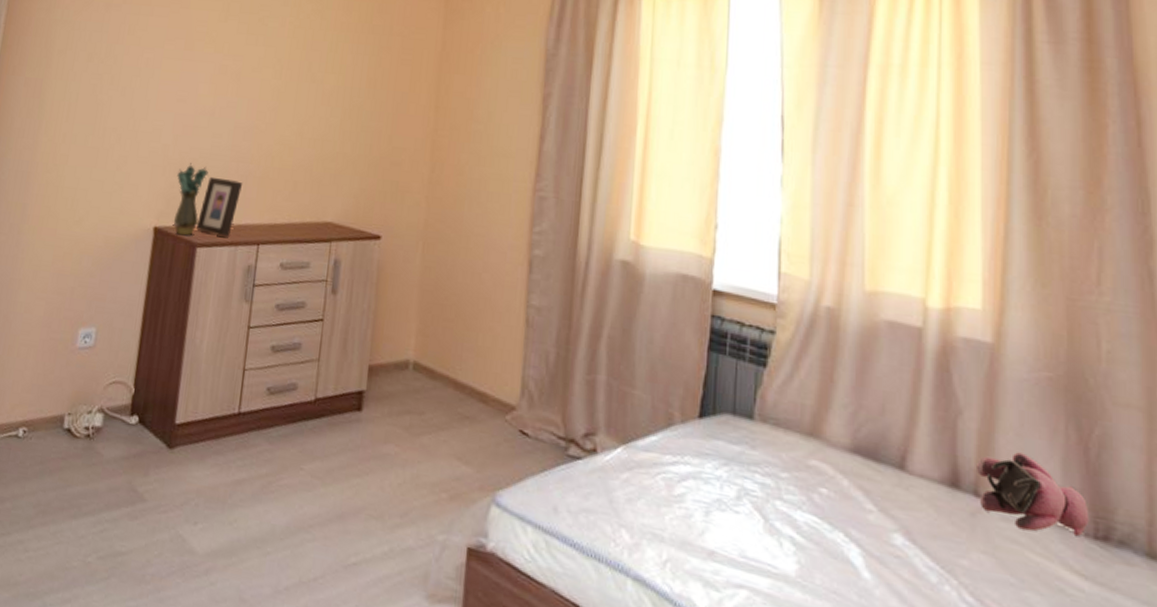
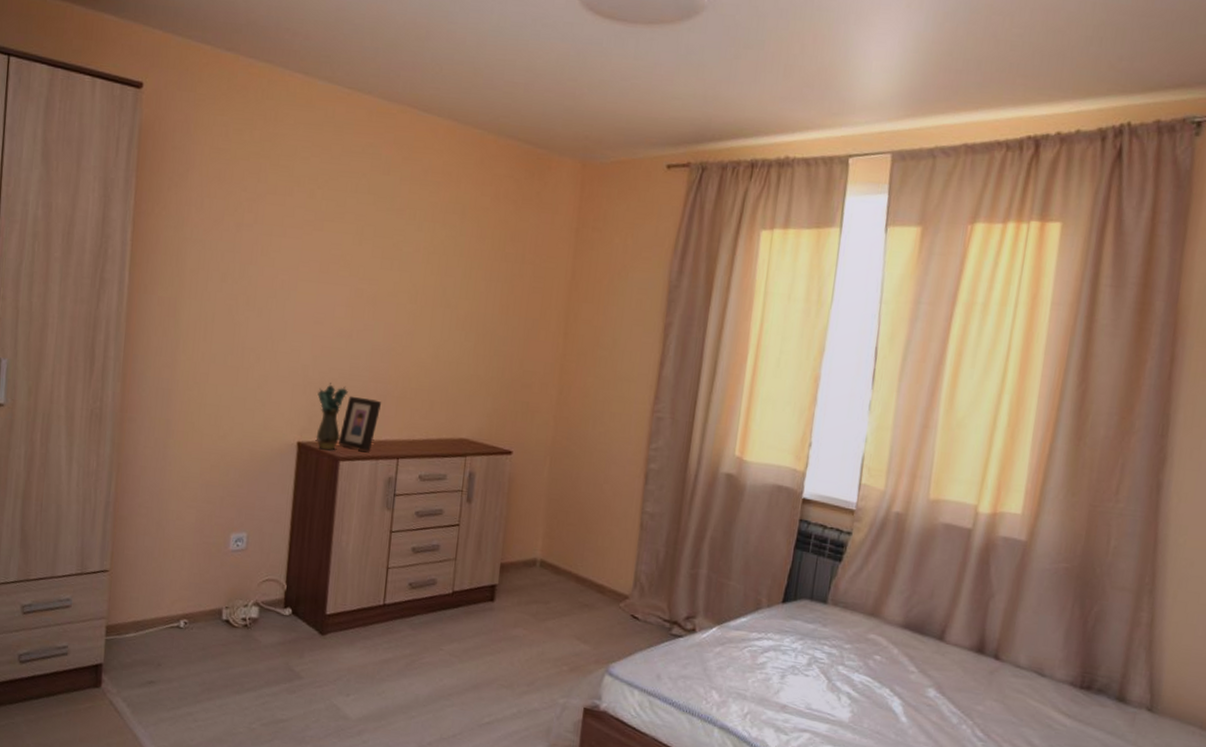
stuffed bear: present [975,452,1090,537] -> none [998,625,1080,688]

